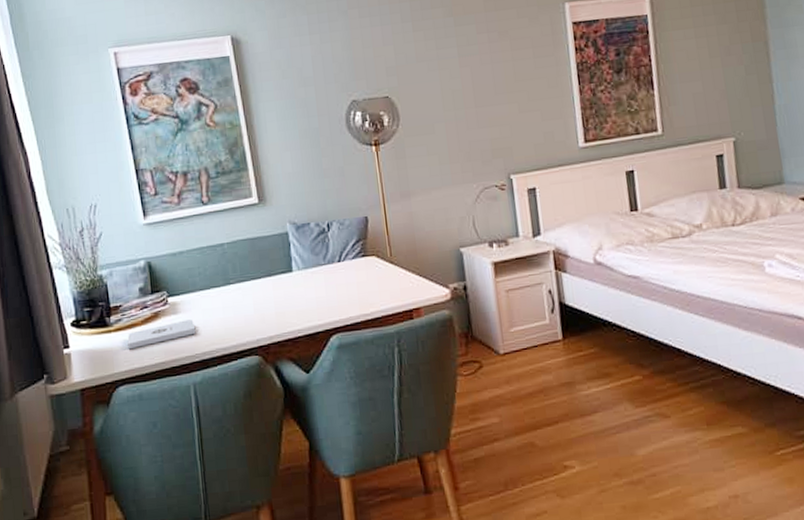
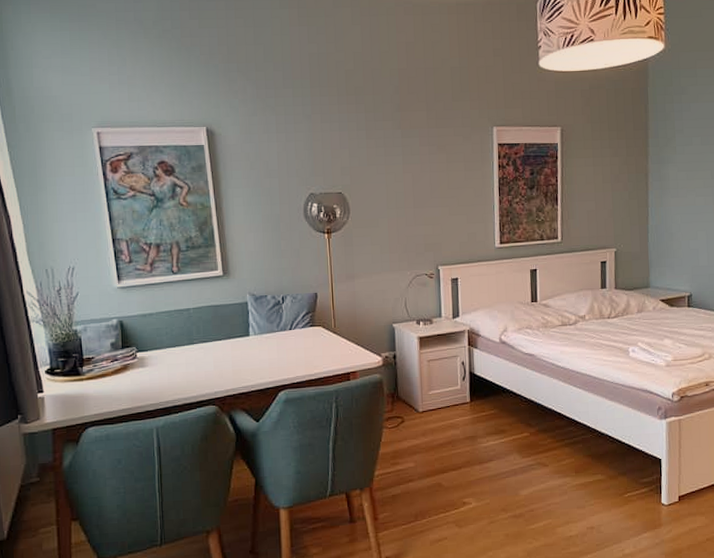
notepad: present [127,319,196,350] -> none [98,372,161,396]

